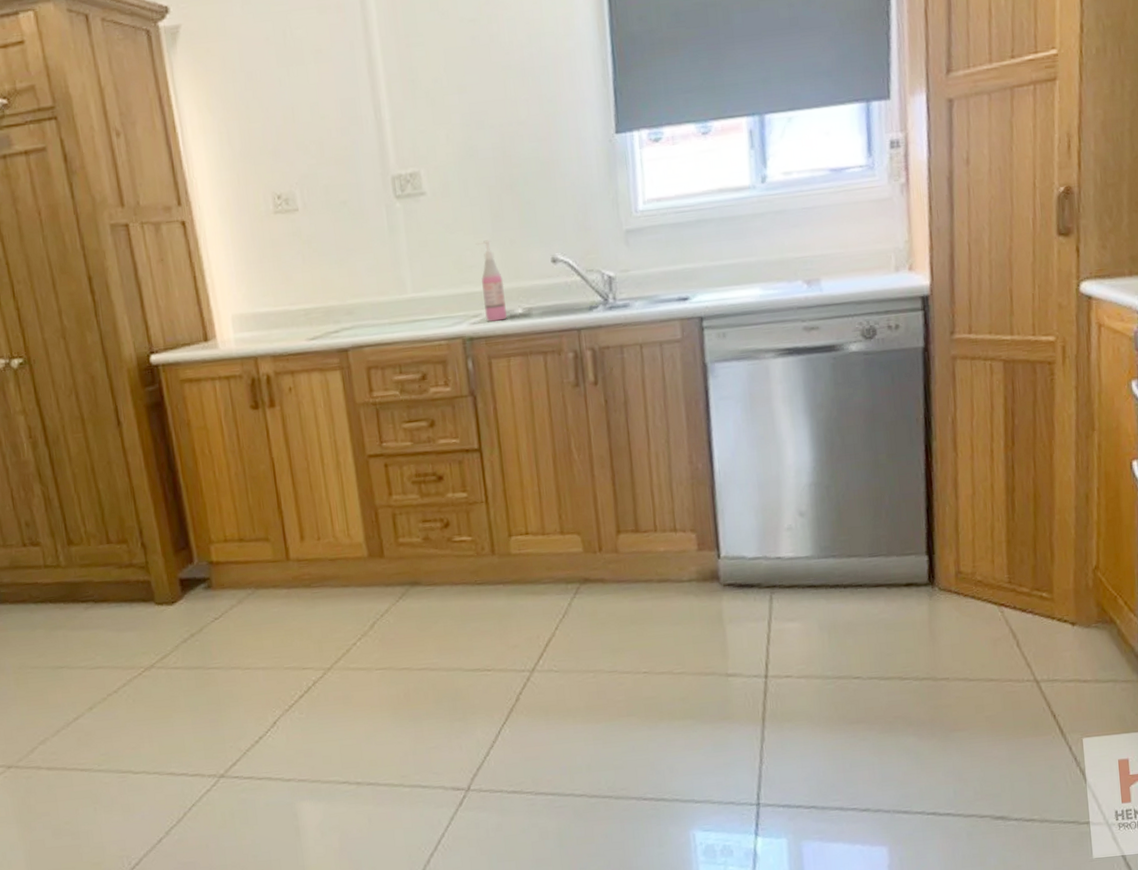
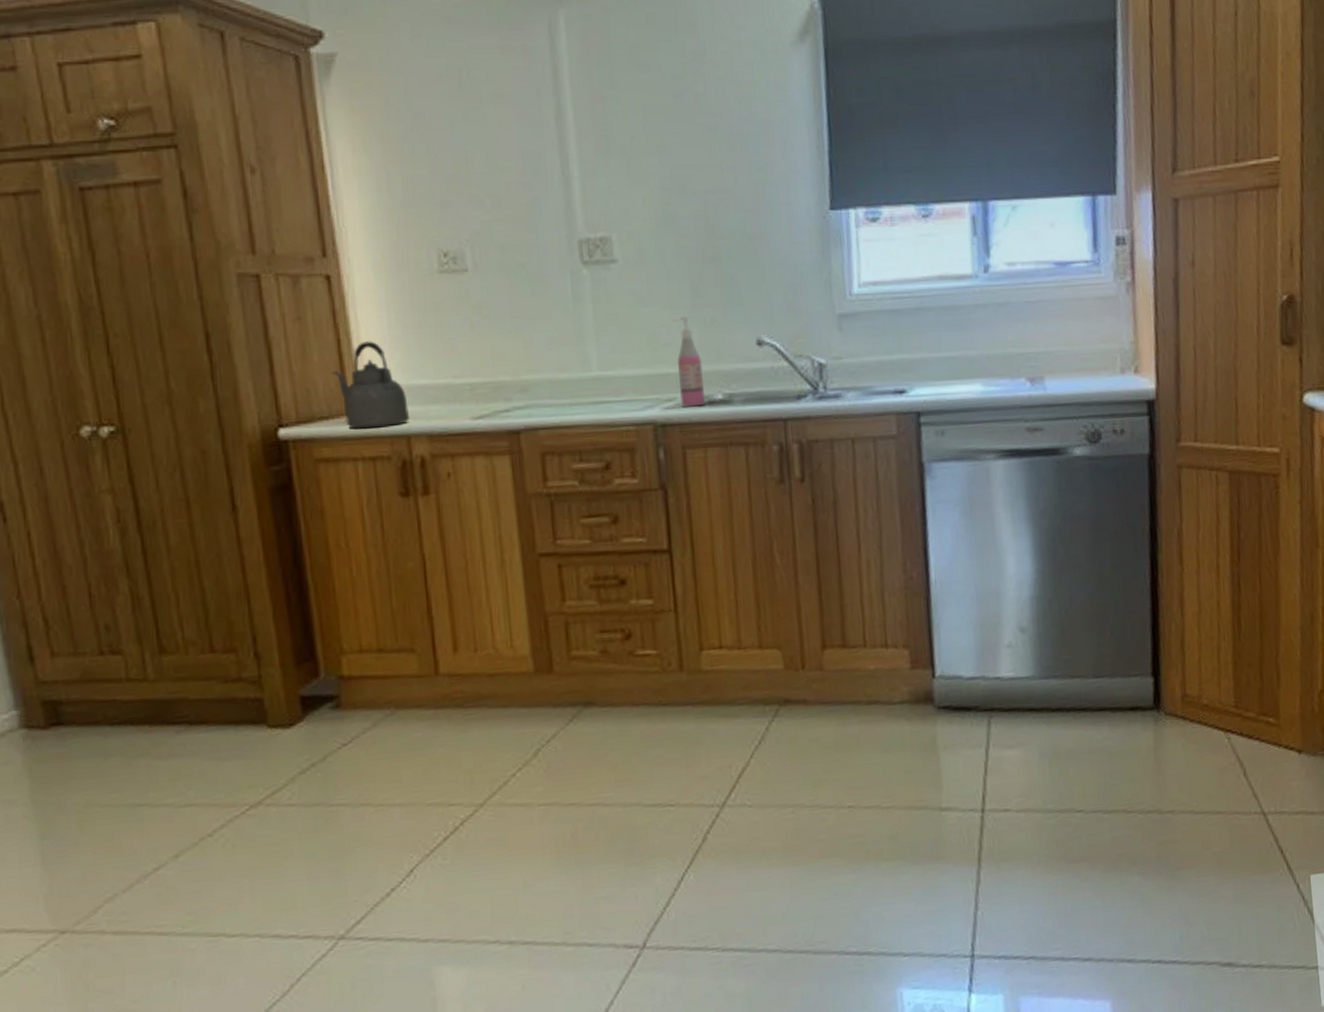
kettle: none [190,276,257,352] -> present [331,341,411,429]

